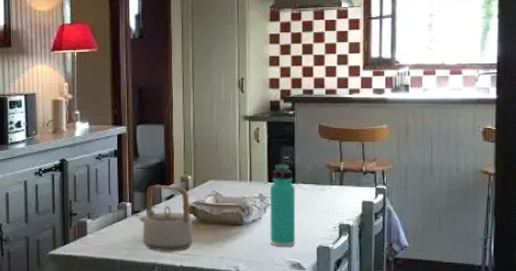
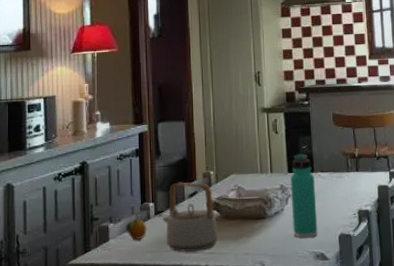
fruit: none [102,212,124,237] -> present [125,213,147,241]

